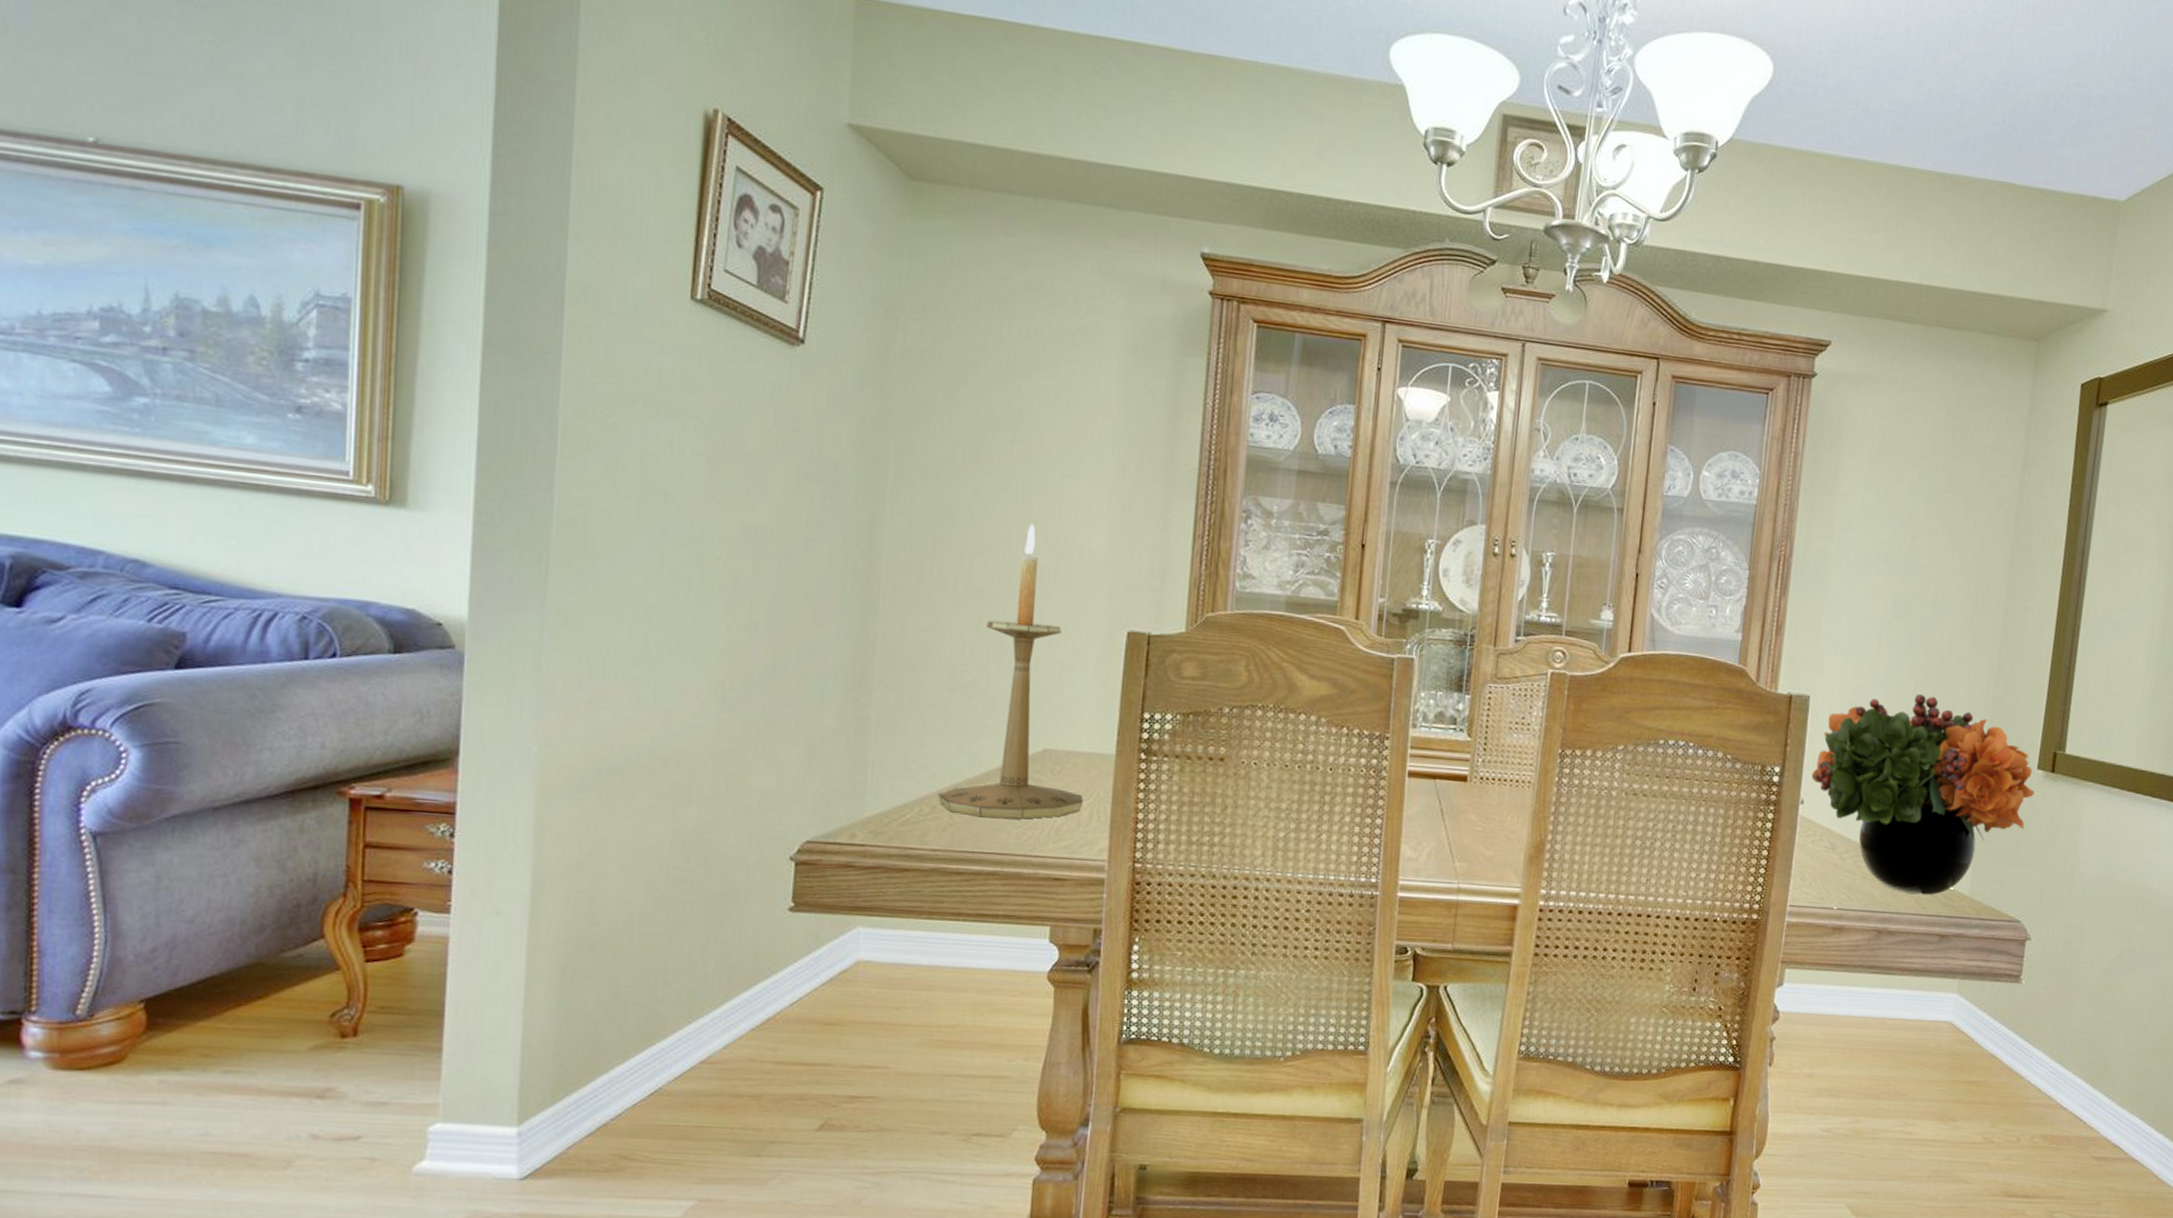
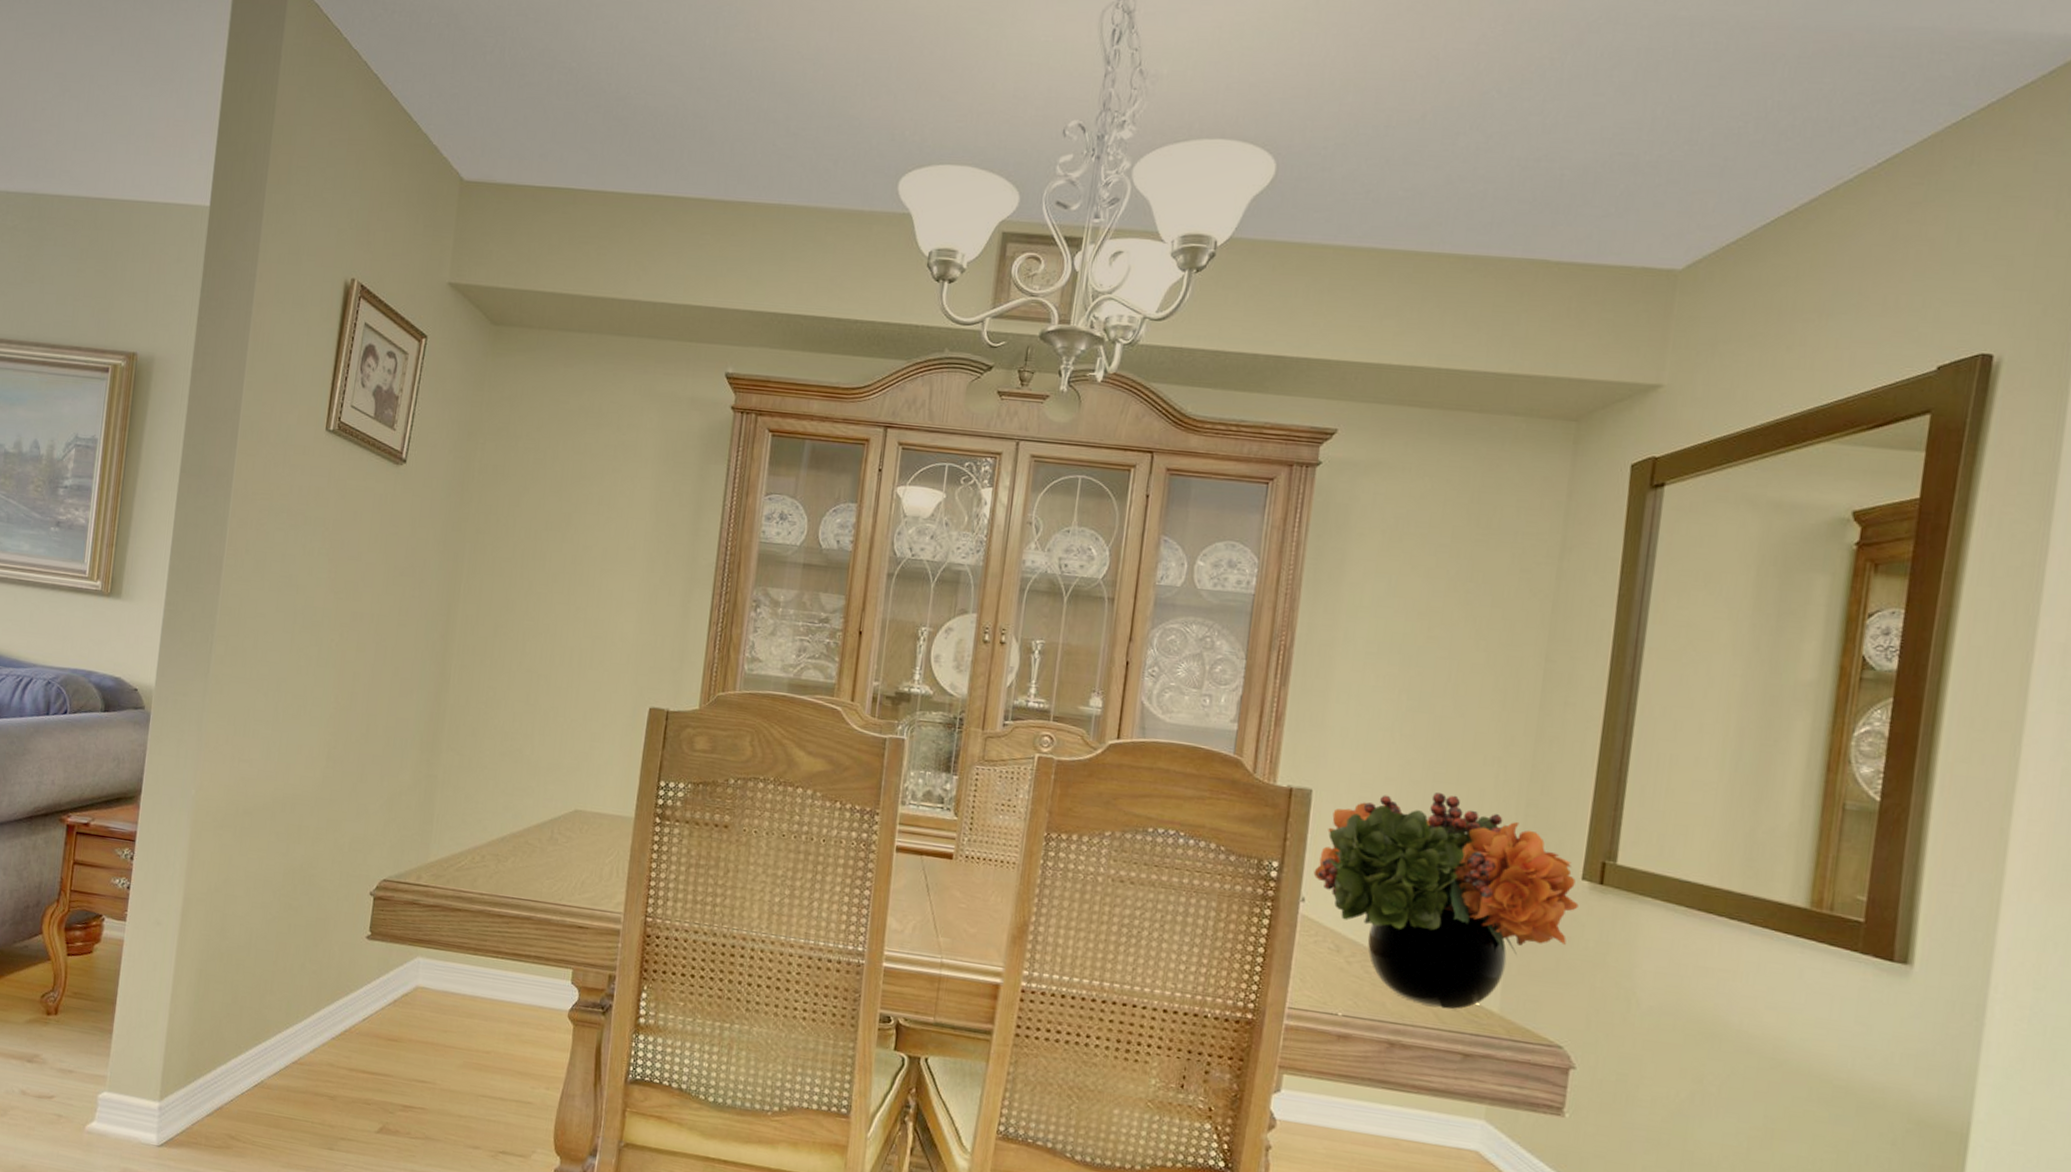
candlestick: present [937,523,1083,819] -> none [487,611,606,872]

